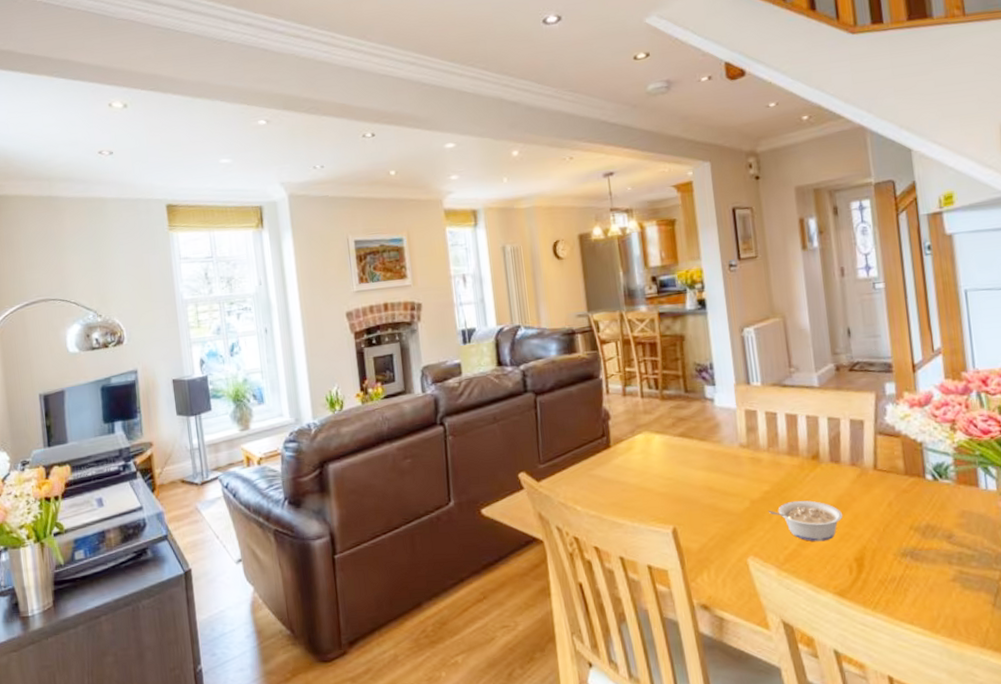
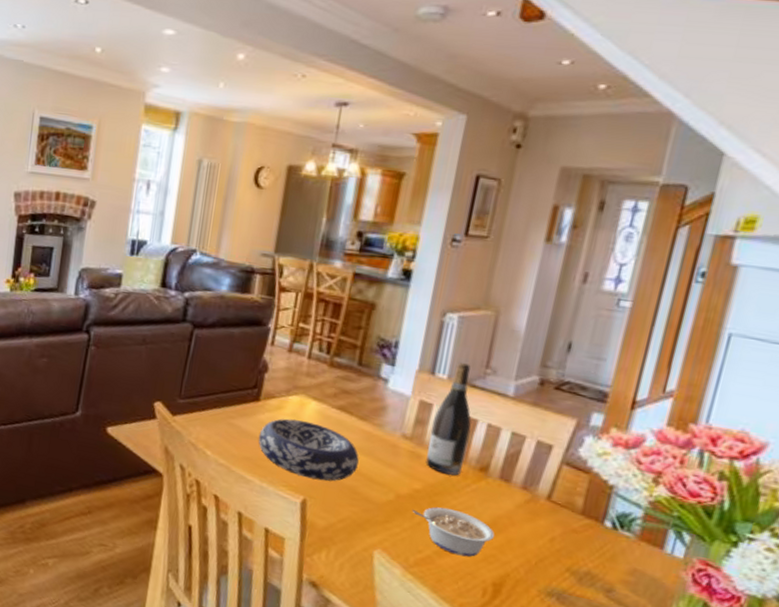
decorative bowl: none [618,454,711,507] -> present [258,418,359,481]
wine bottle: none [761,367,798,470] -> present [425,361,472,476]

